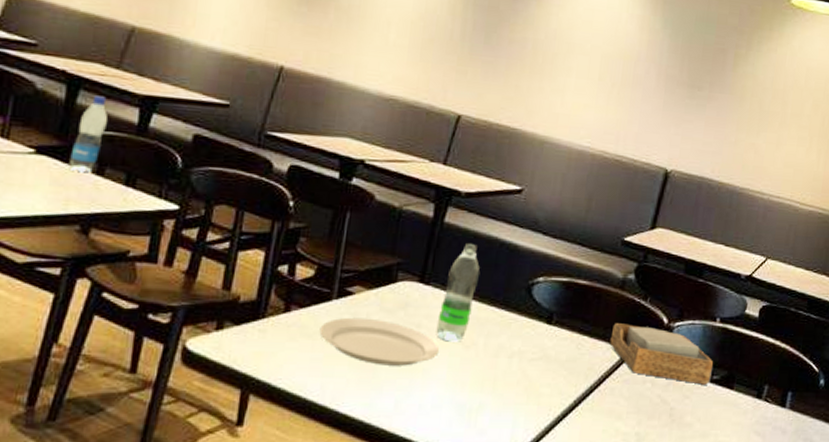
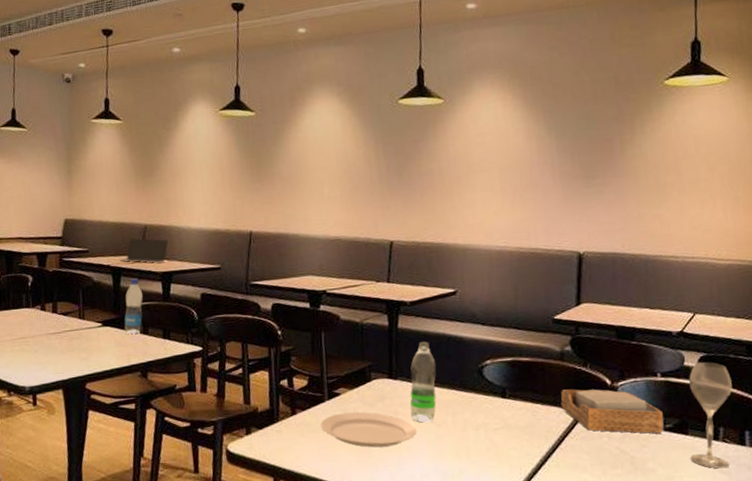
laptop: none [82,41,162,83] -> present [119,238,169,264]
wineglass: none [730,311,787,430] -> present [688,361,732,469]

